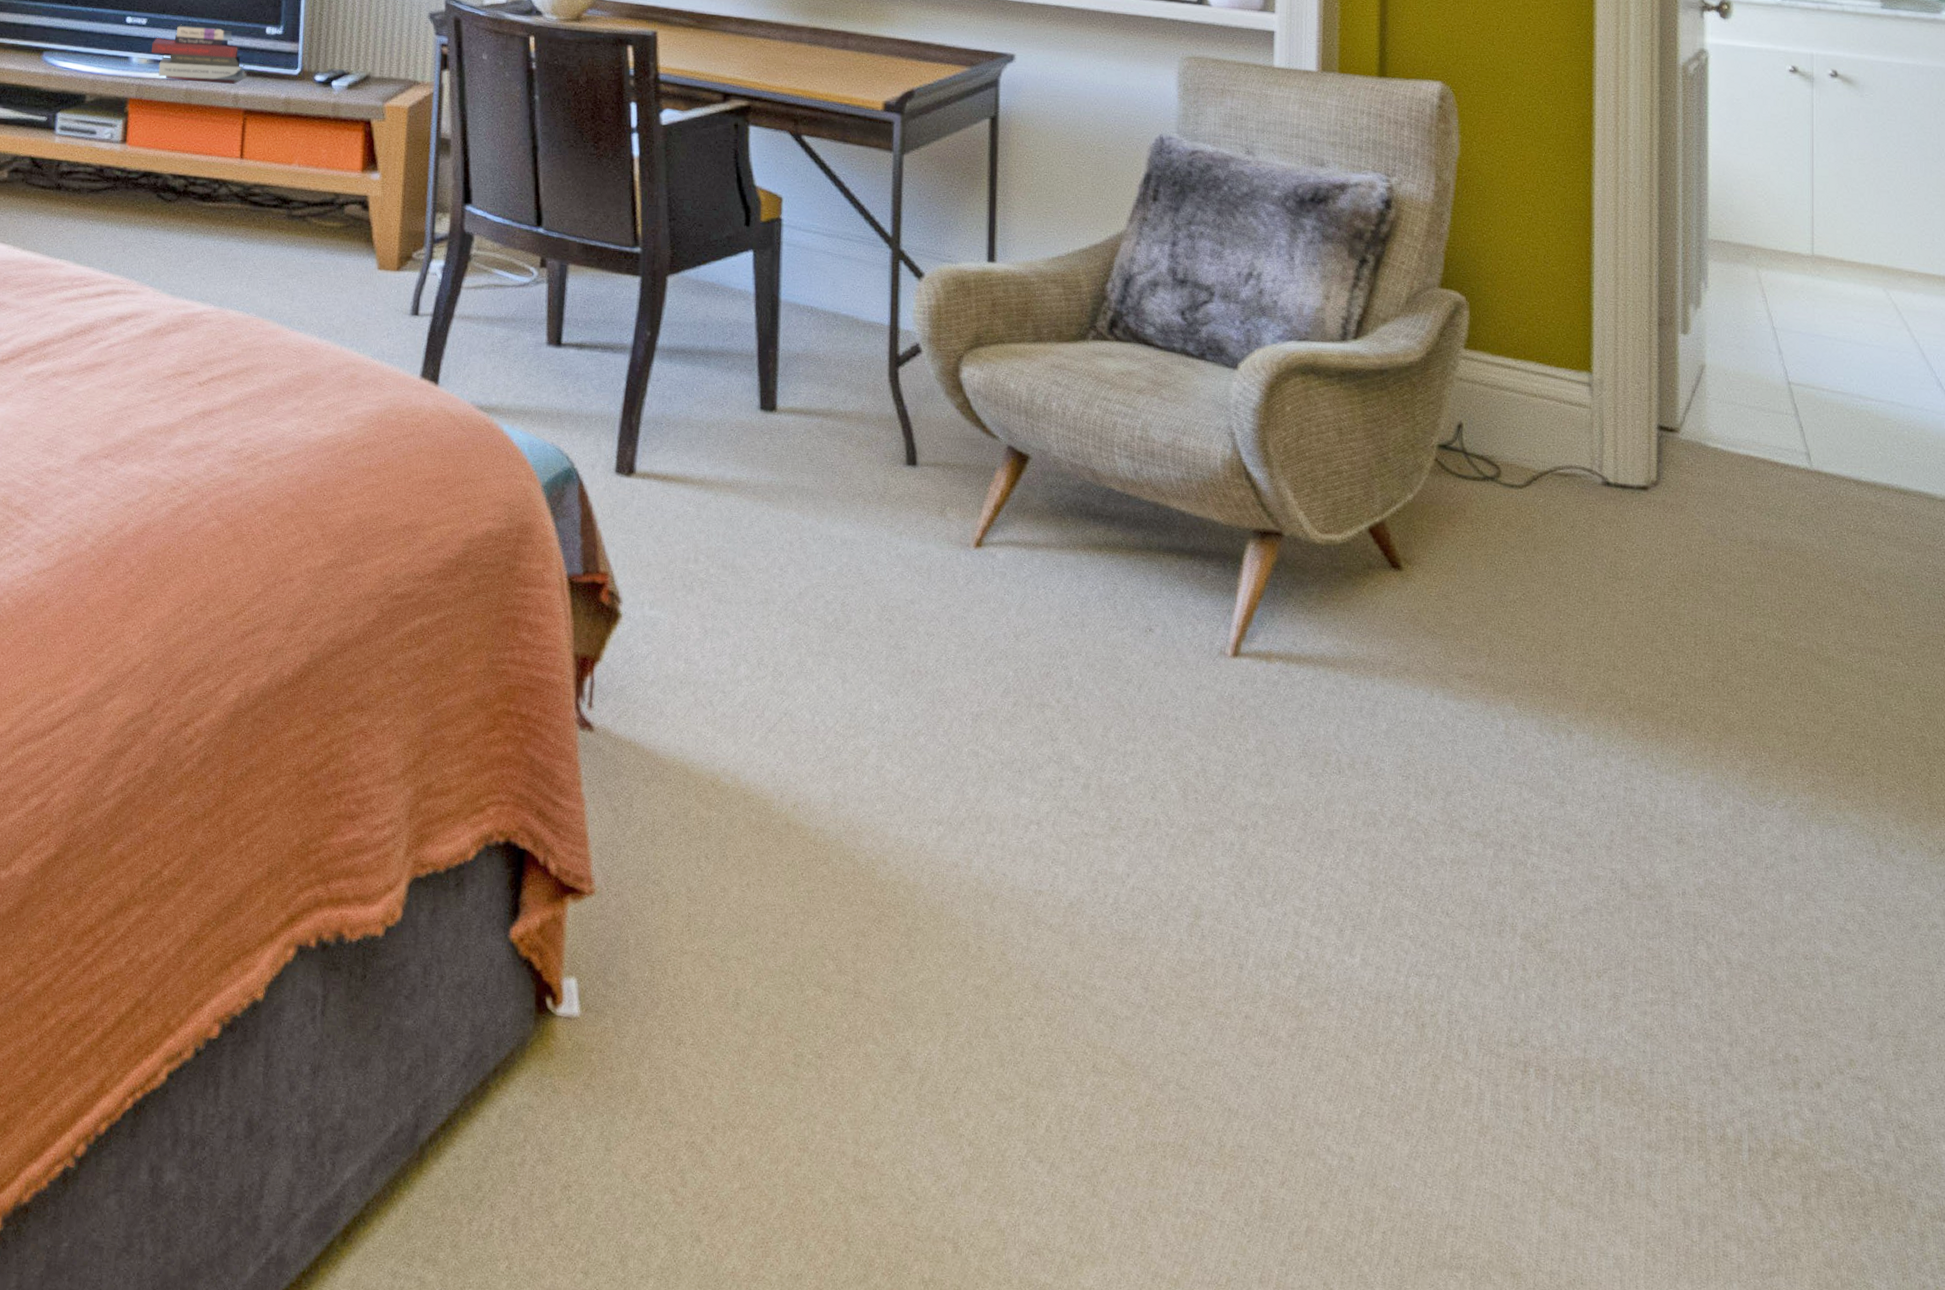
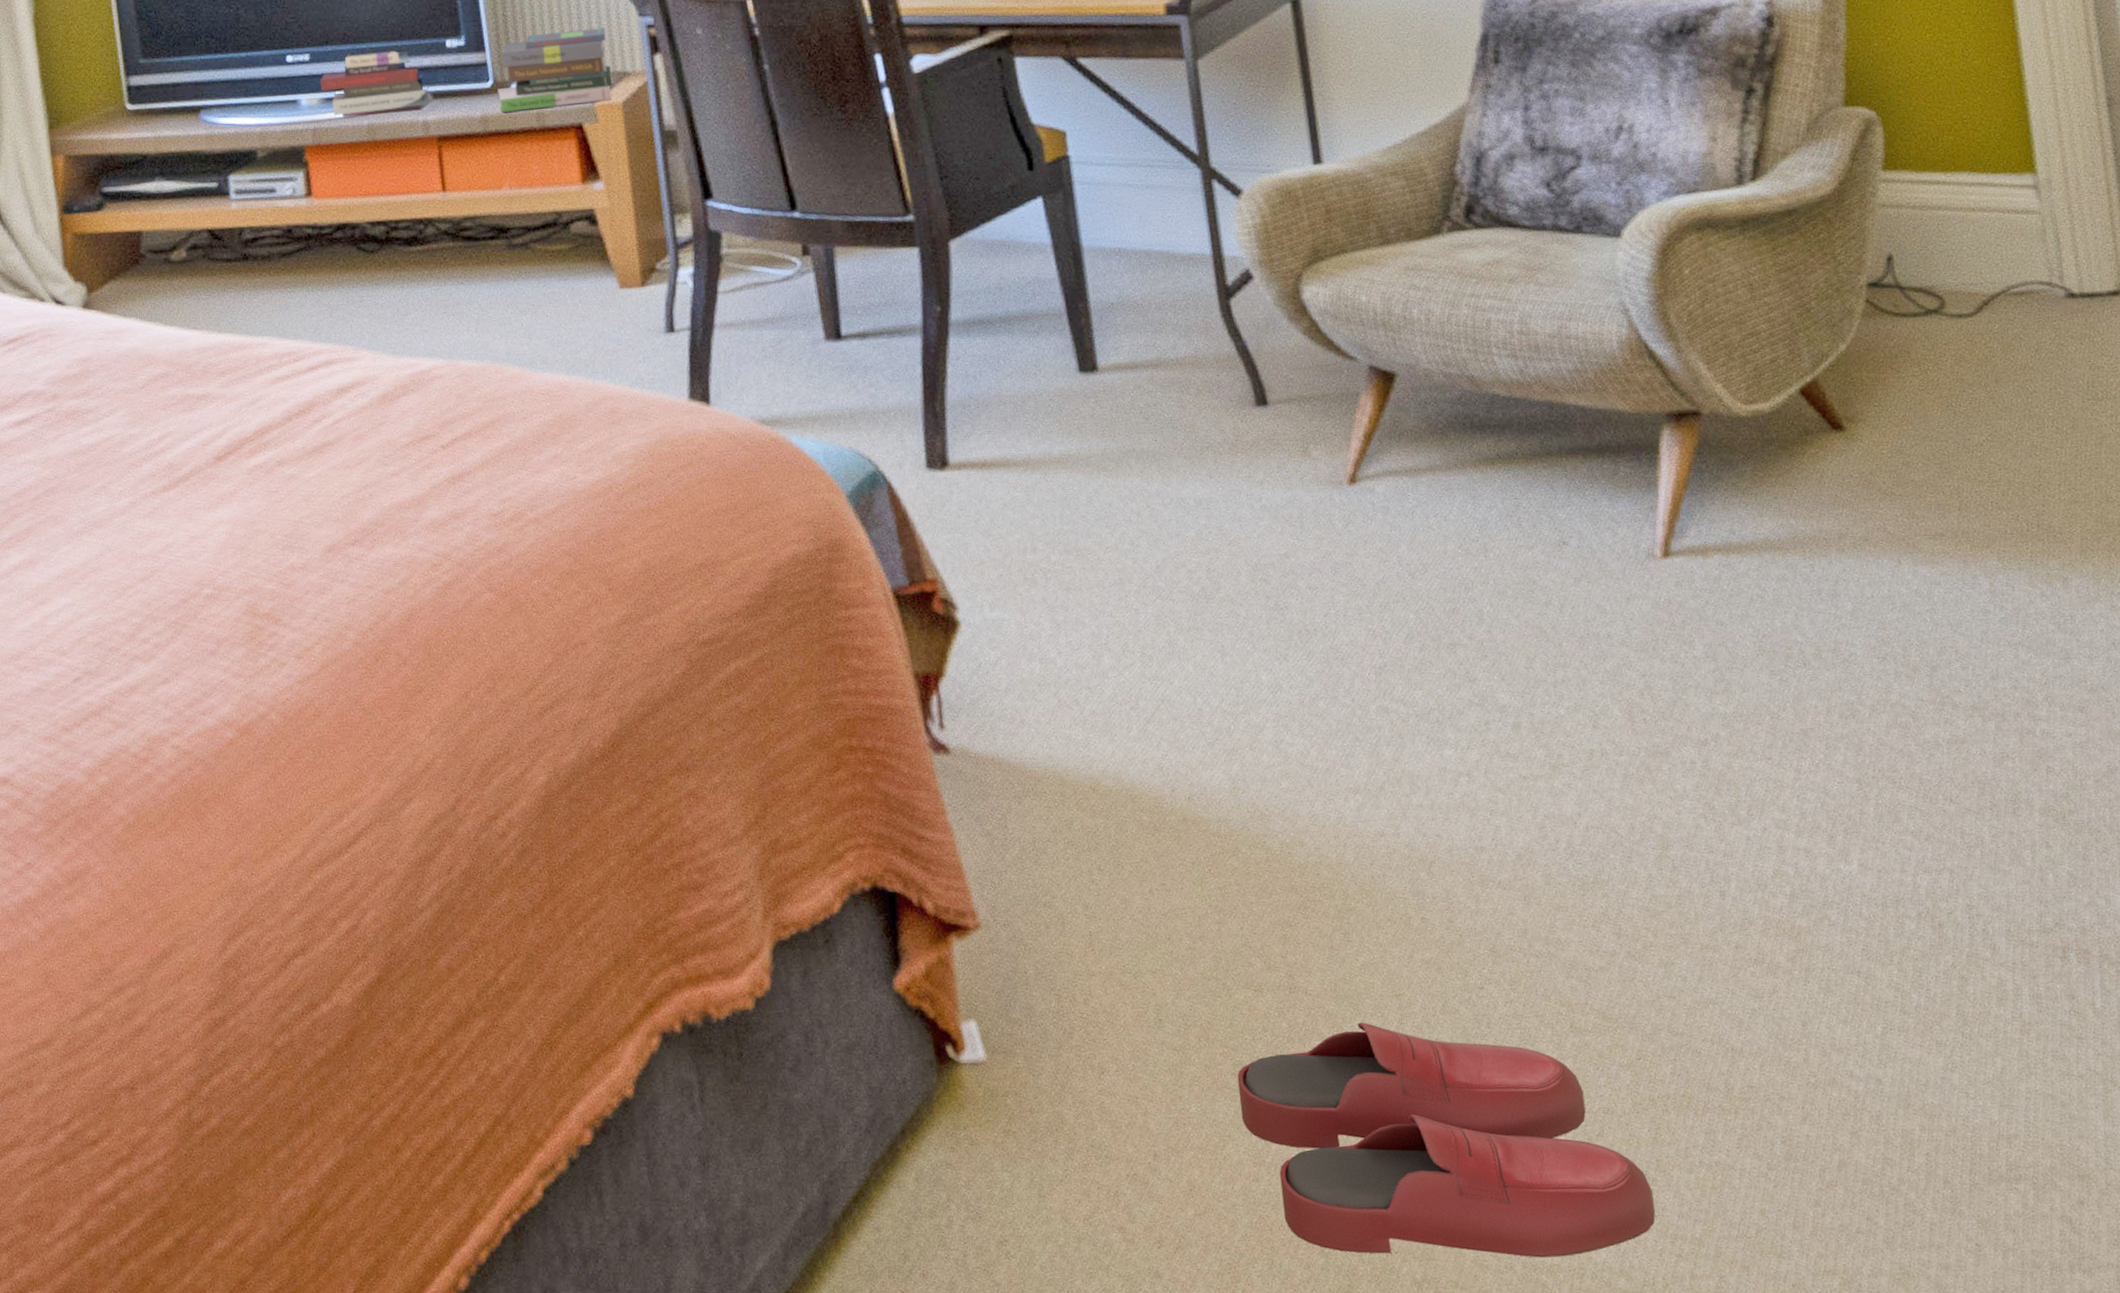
books: none [302,35,406,103] -> present [496,27,613,113]
slippers: none [794,1033,1142,1278] -> present [1237,1022,1655,1258]

